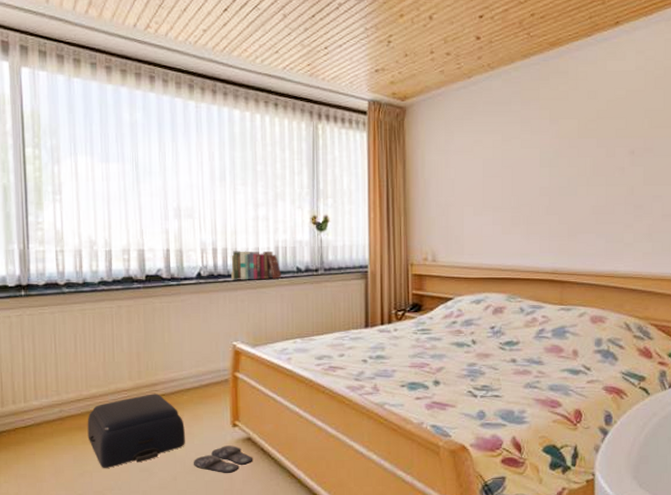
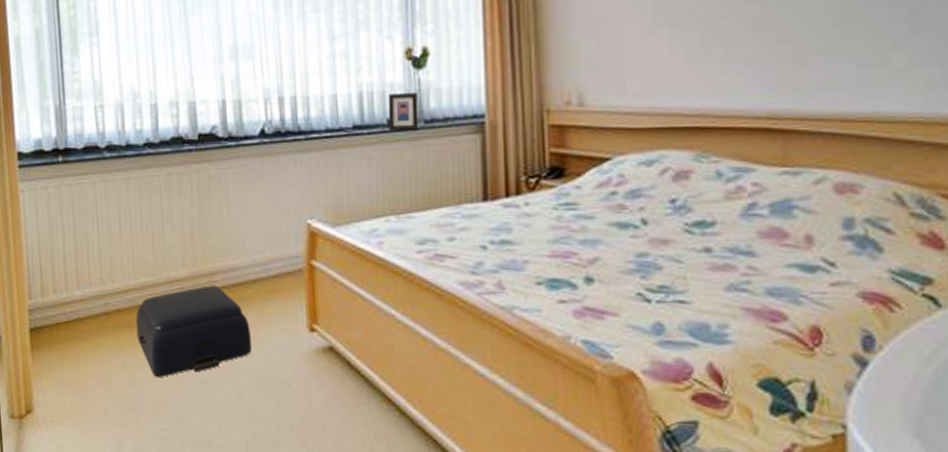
slippers: present [194,445,252,473] -> none [263,356,336,392]
books: present [230,251,282,280] -> none [300,98,369,139]
picture frame: none [297,249,320,276] -> present [387,93,419,131]

